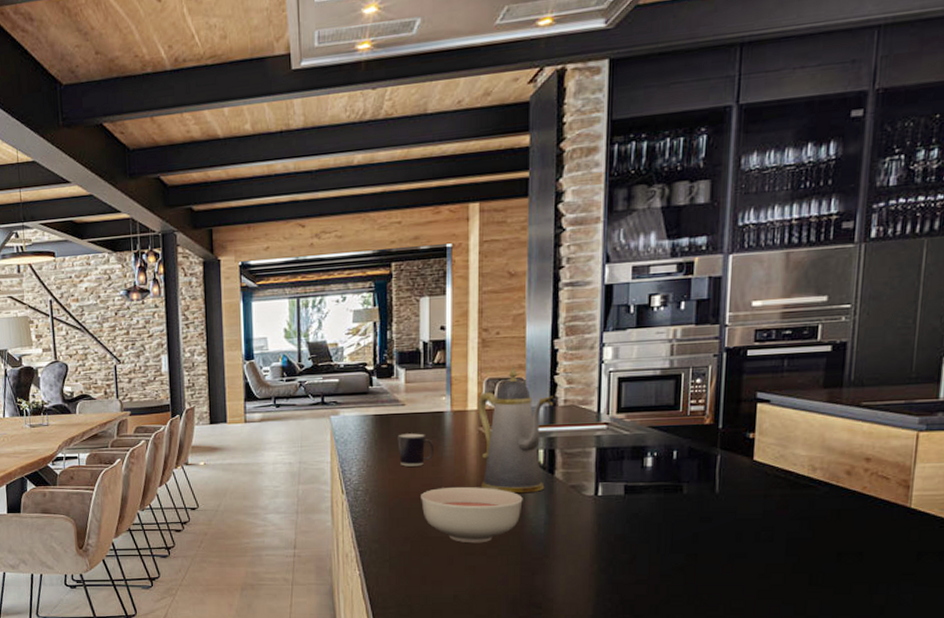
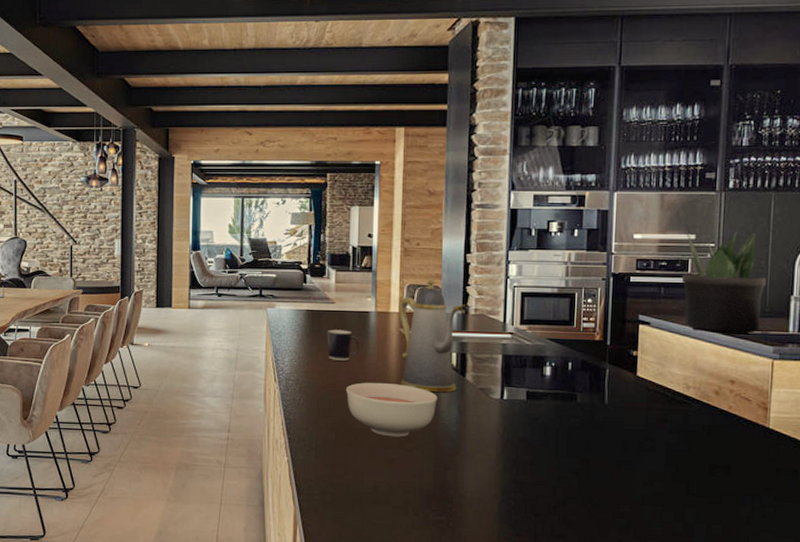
planter: none [810,286,914,406] -> present [682,230,767,334]

